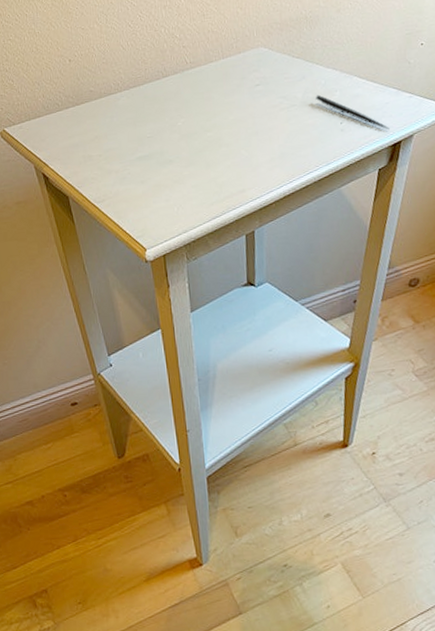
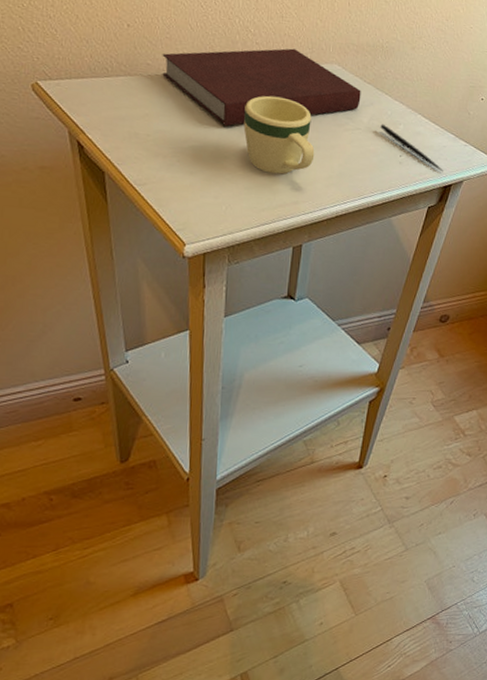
notebook: none [101,42,292,132] -> present [162,48,361,127]
mug: none [181,92,254,168] -> present [243,95,315,175]

